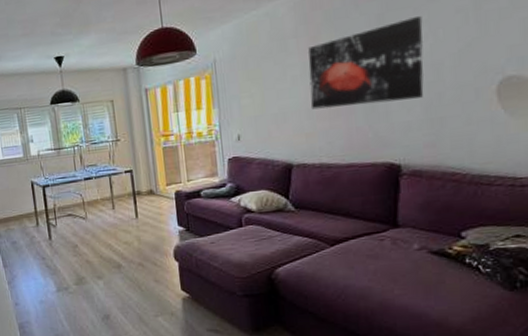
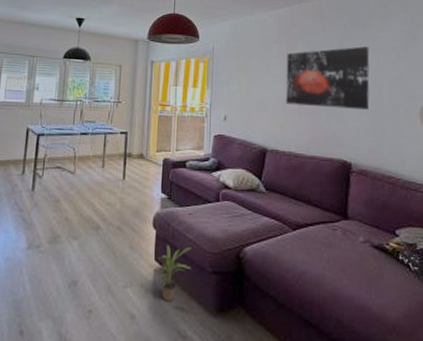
potted plant: none [184,274,221,326] -> present [157,244,192,302]

